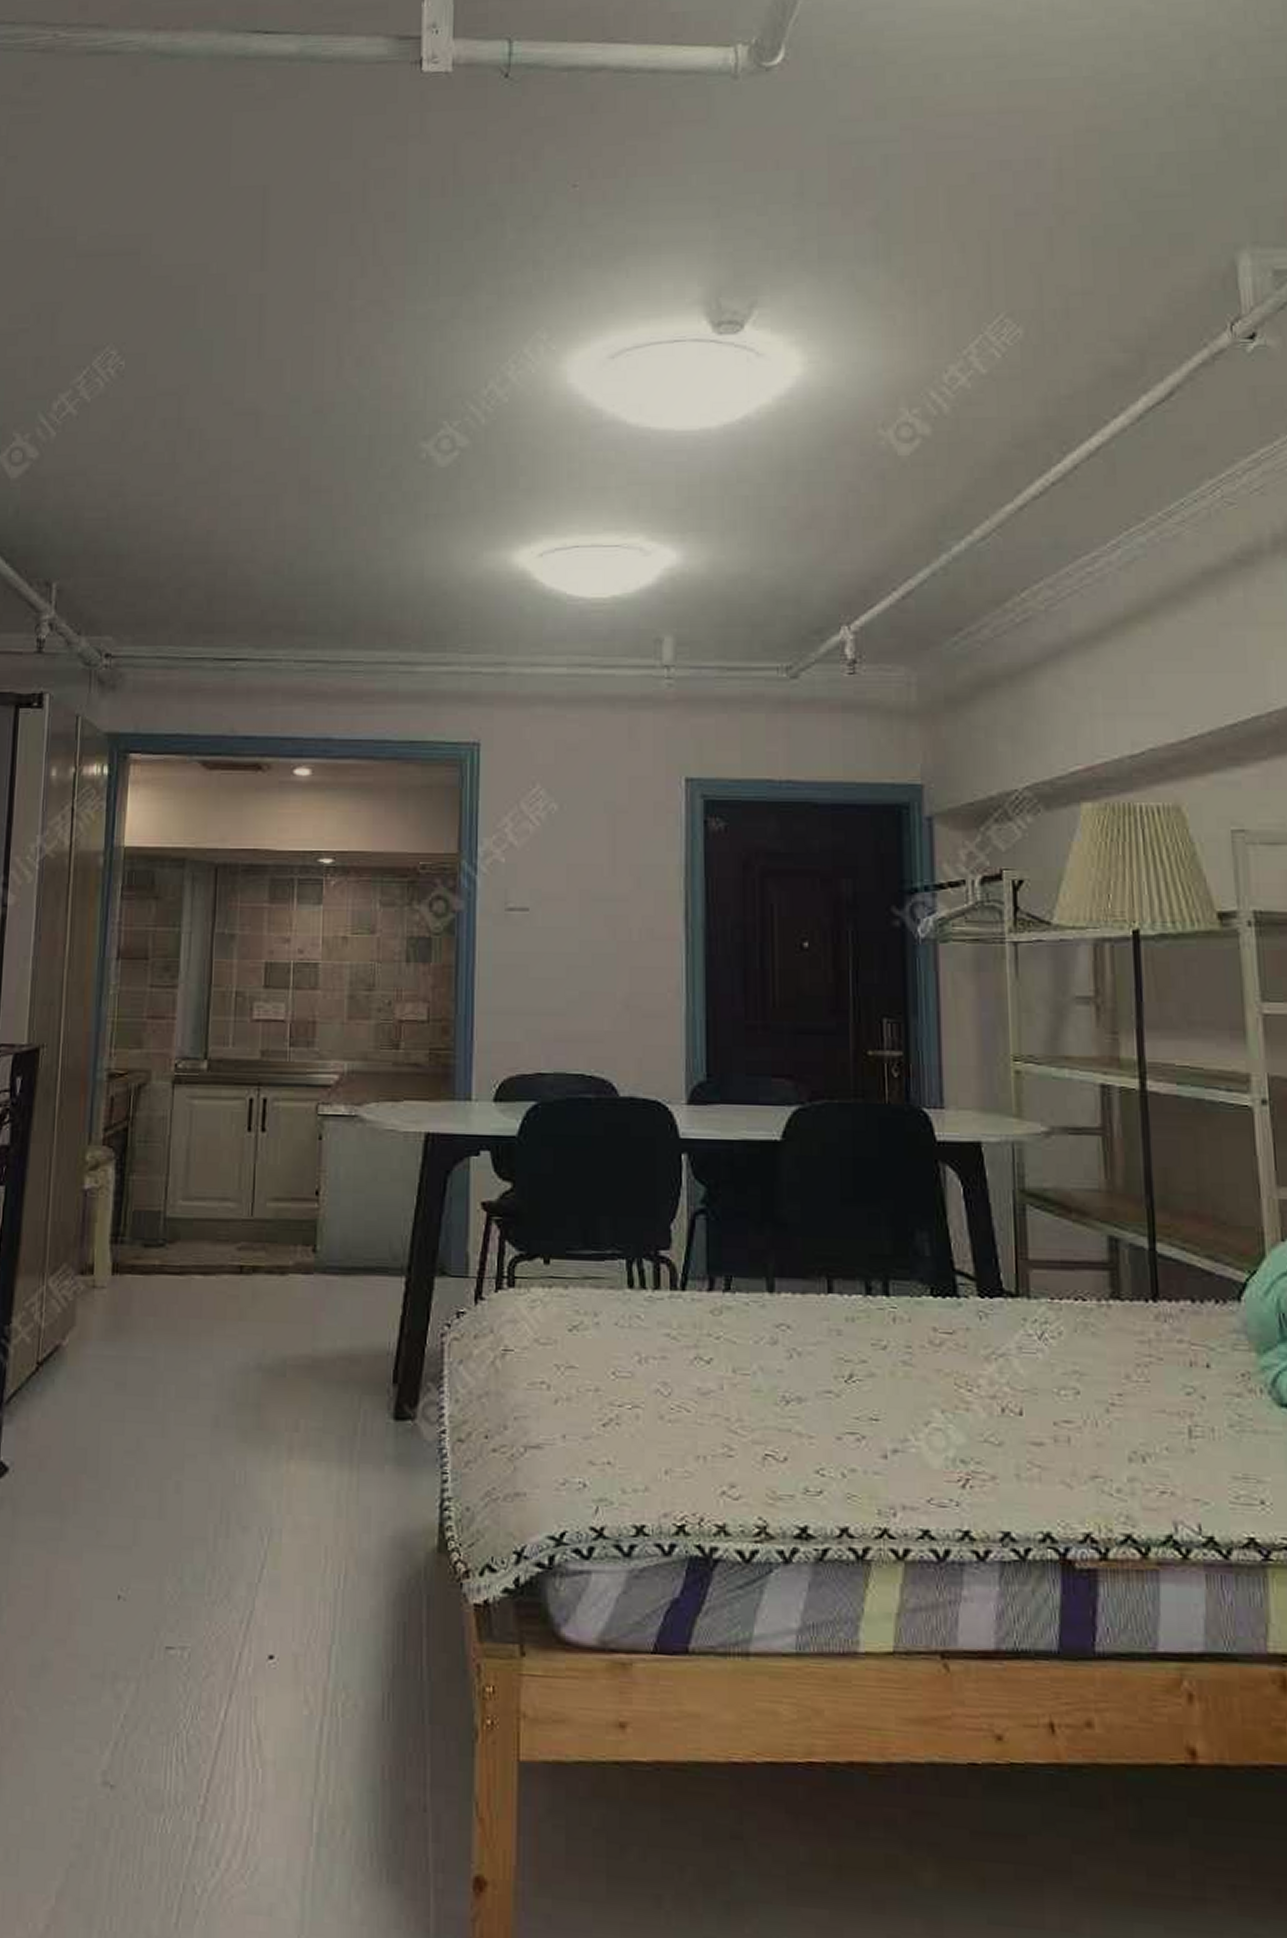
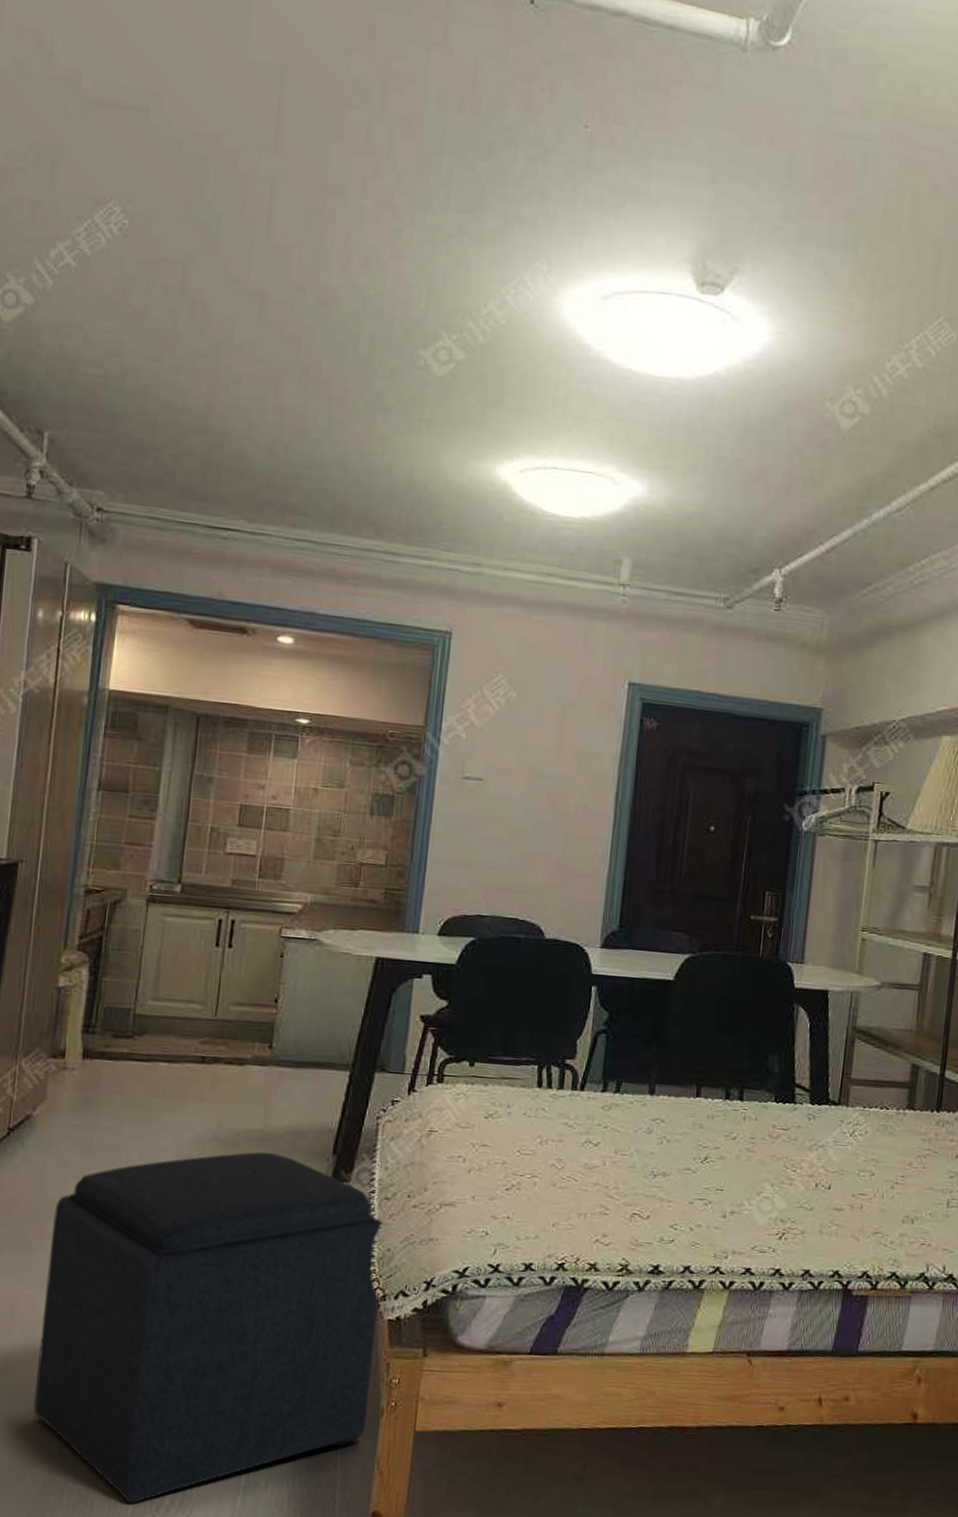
ottoman: none [72,1383,462,1854] -> present [33,1152,385,1503]

